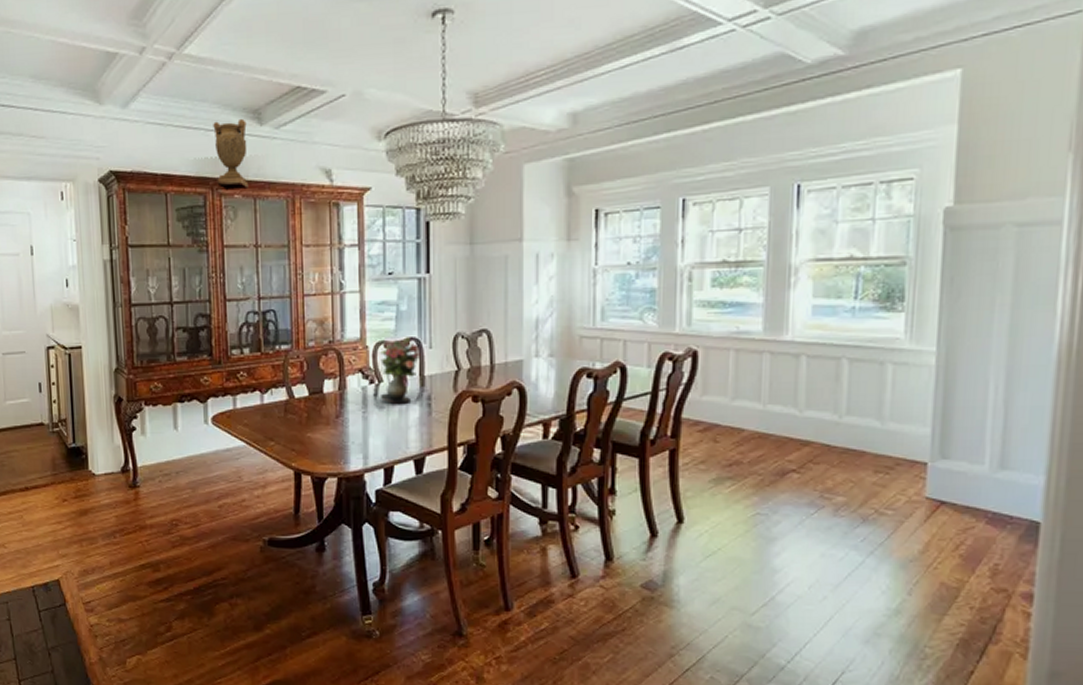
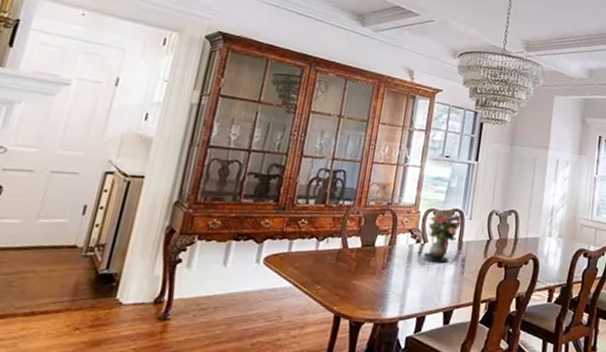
decorative urn: present [213,118,249,191] -> none [316,15,352,71]

